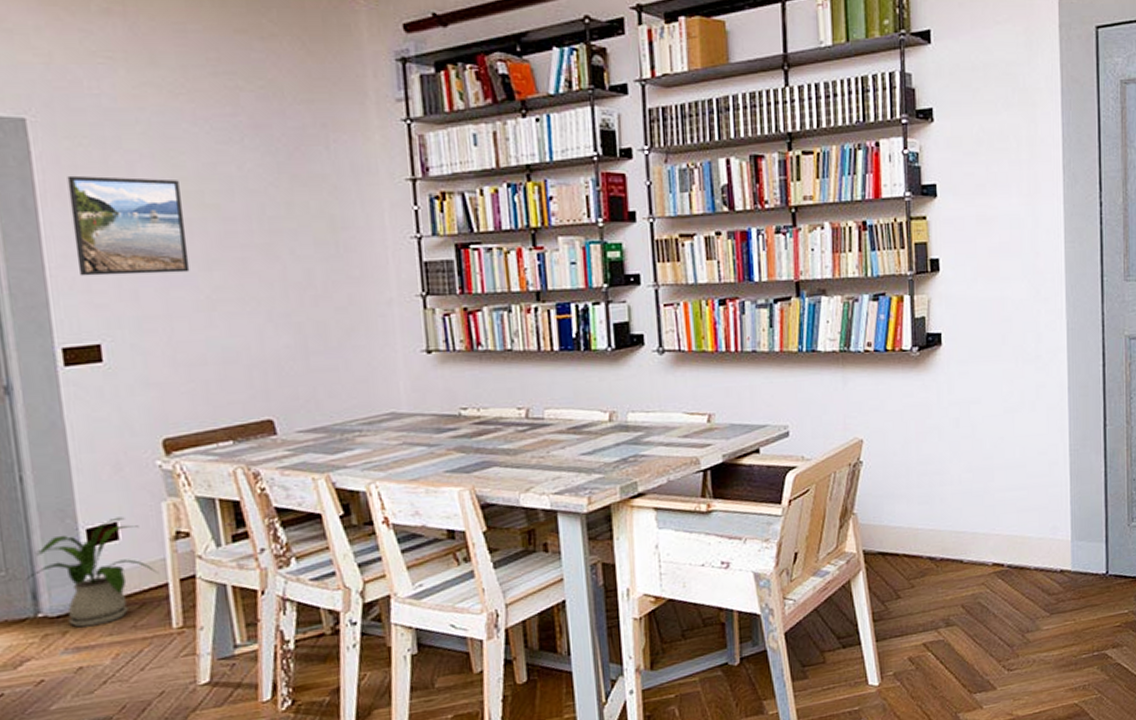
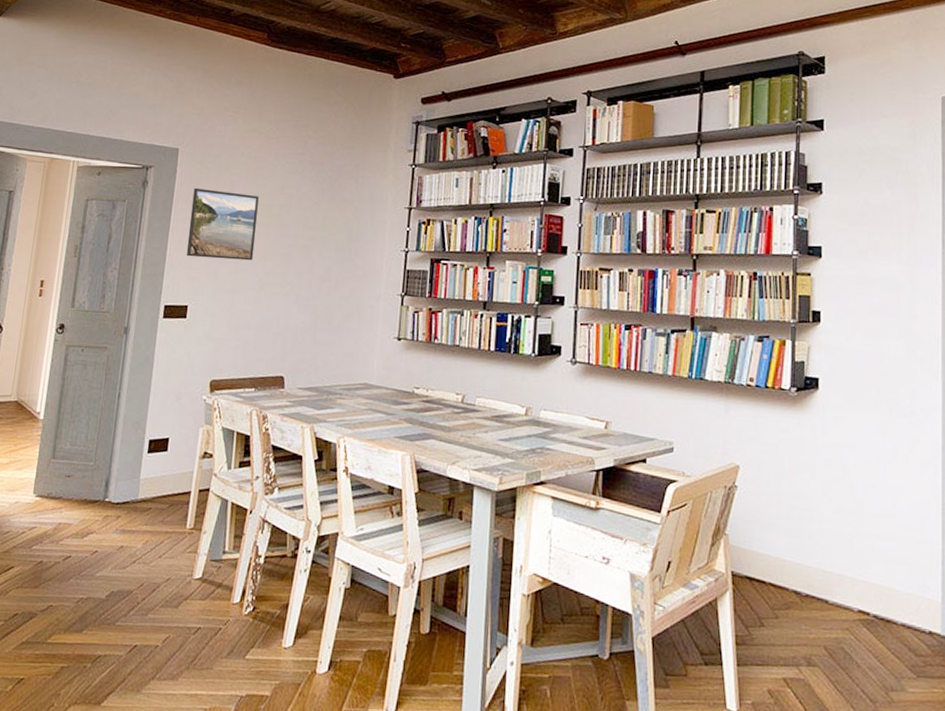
house plant: present [24,517,158,628] -> none [103,434,186,516]

